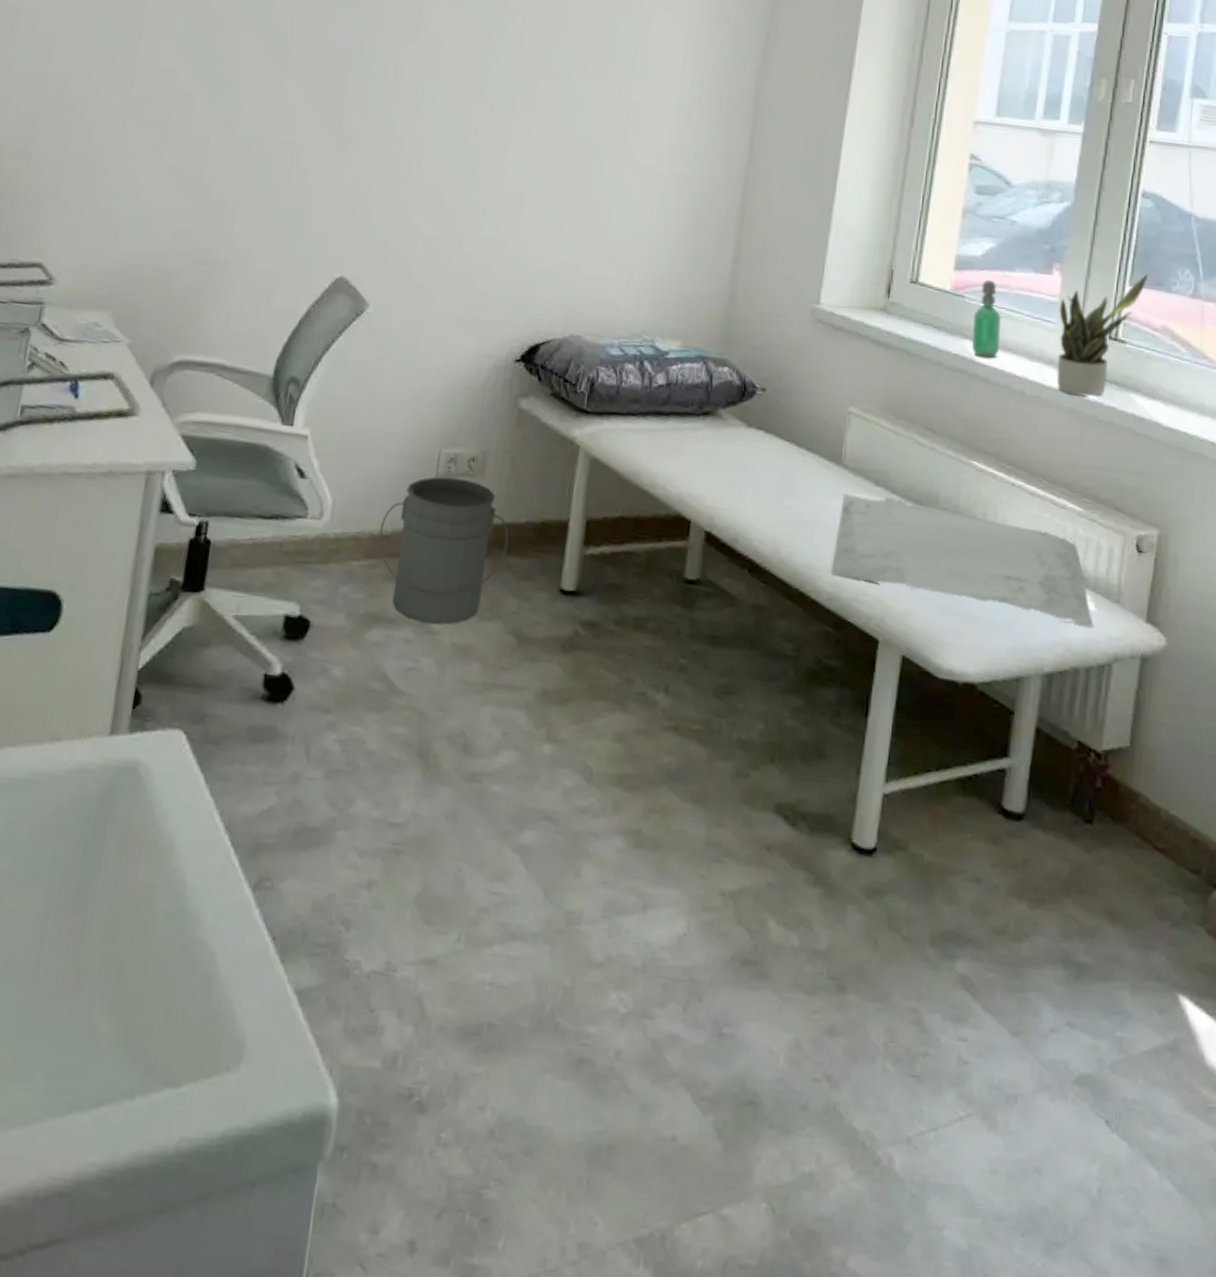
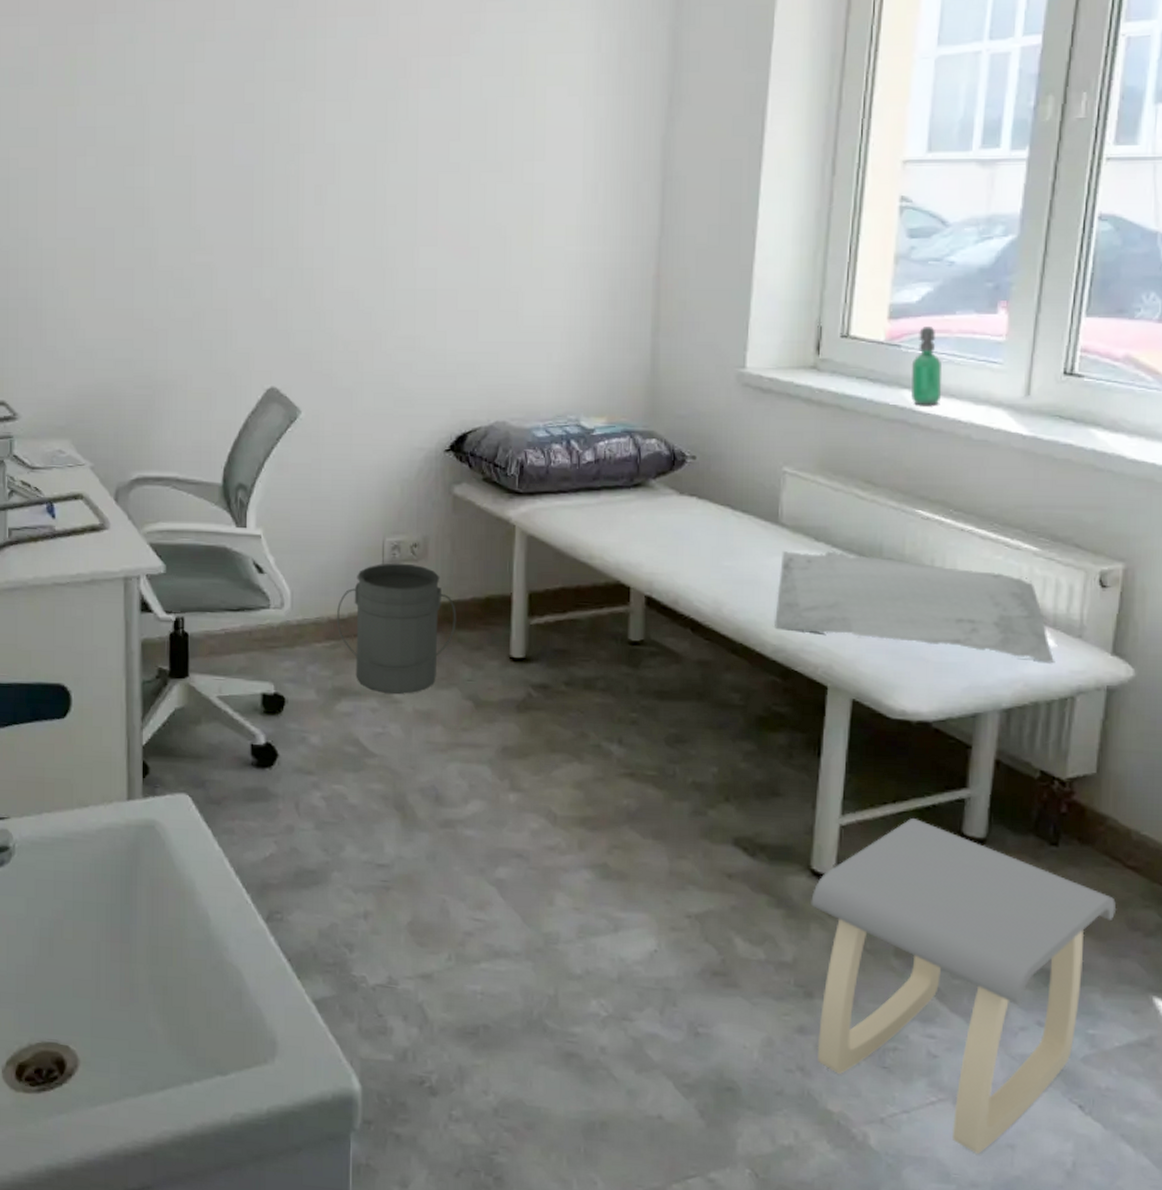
stool: none [846,788,1146,1181] -> present [811,818,1117,1155]
potted plant: present [1056,274,1149,397] -> none [1006,302,1108,436]

